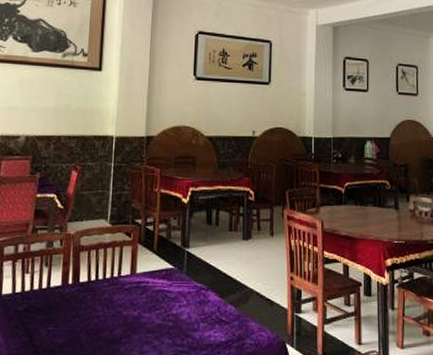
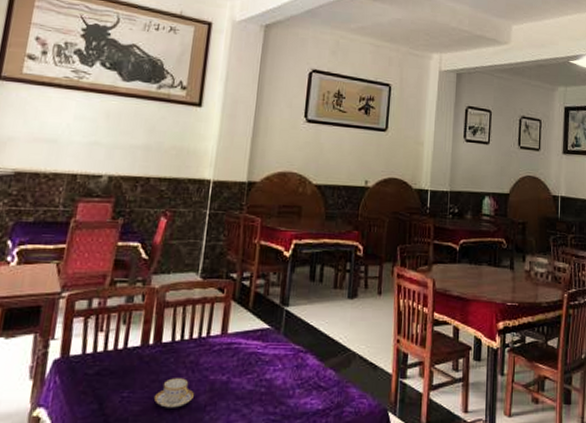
teacup: none [76,314,110,340] -> present [155,378,194,408]

